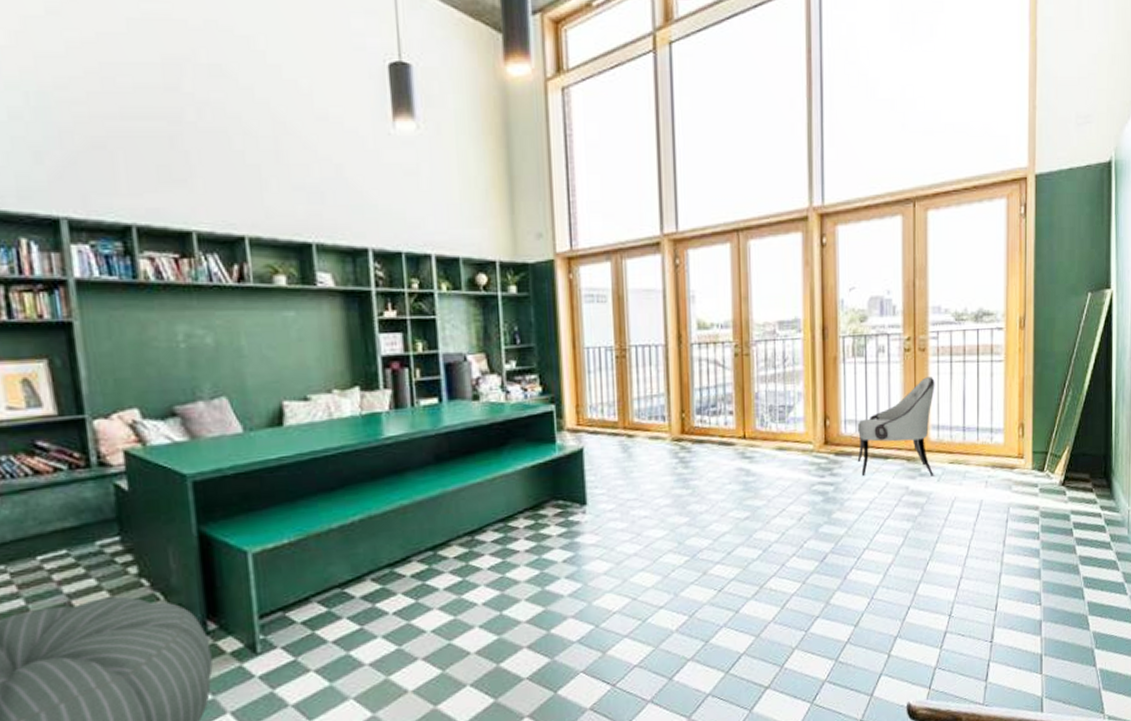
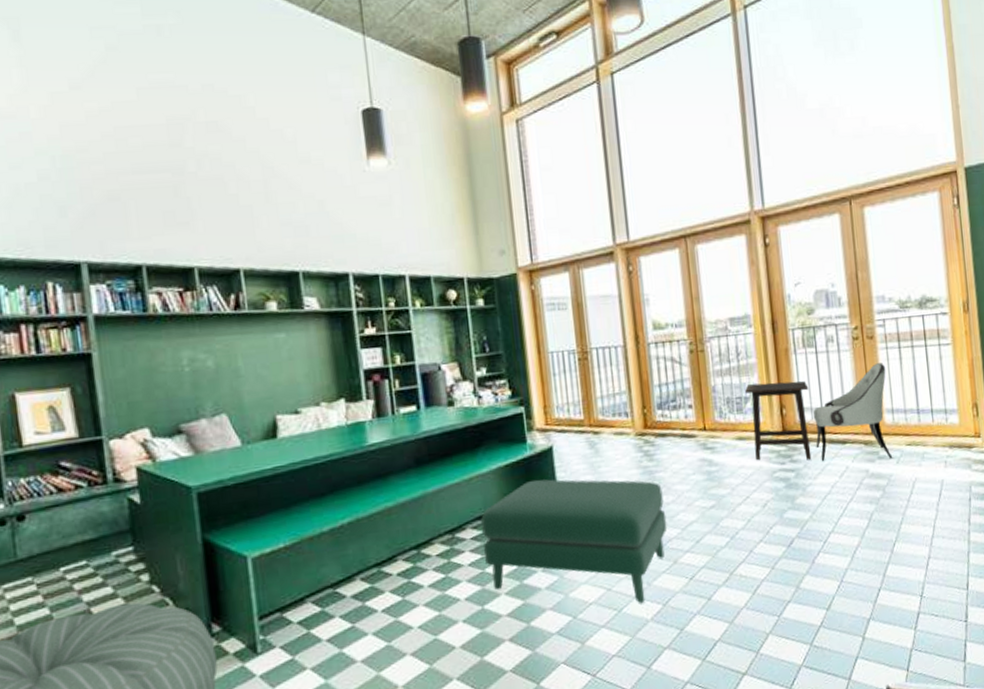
ottoman: none [503,482,699,615] -> present [481,479,668,604]
side table: none [789,391,855,474] -> present [745,381,812,461]

